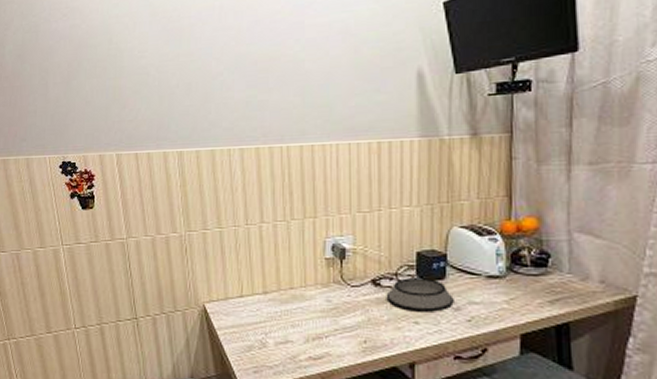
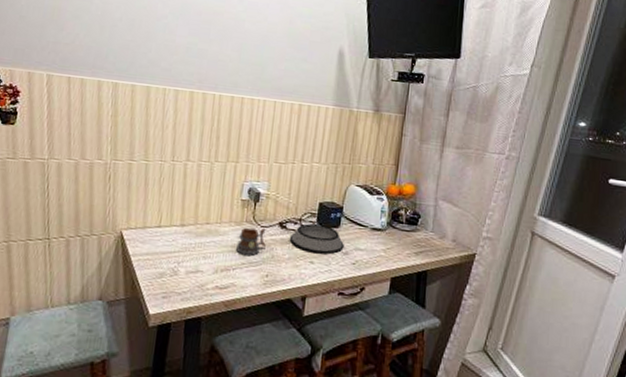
mug: none [327,287,359,320] -> present [236,227,266,256]

